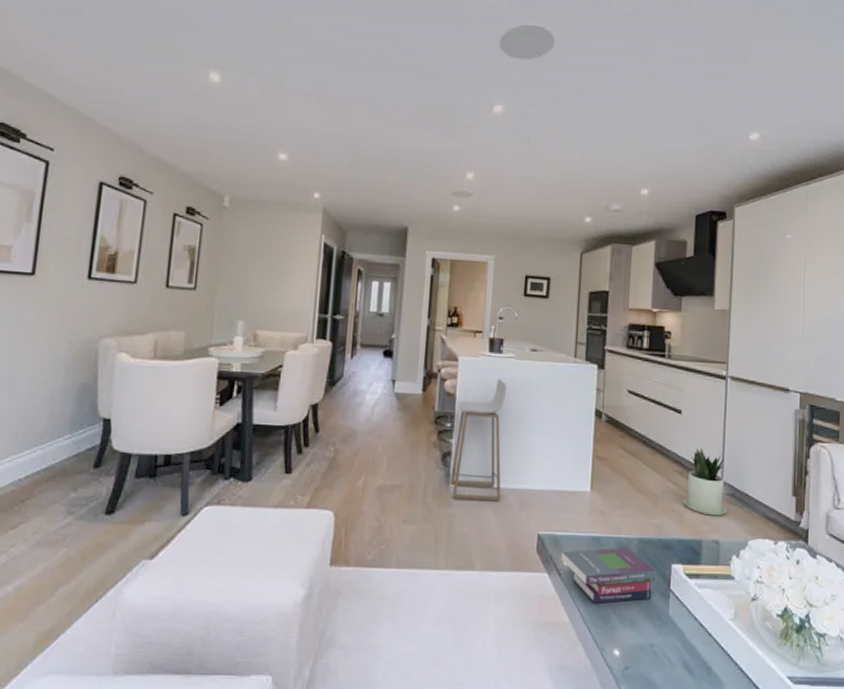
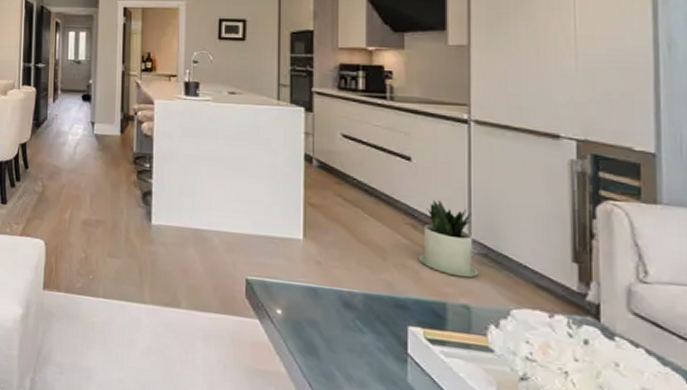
bar stool: present [450,378,506,502] -> none [152,121,205,243]
books: present [561,547,657,603] -> none [274,299,389,362]

